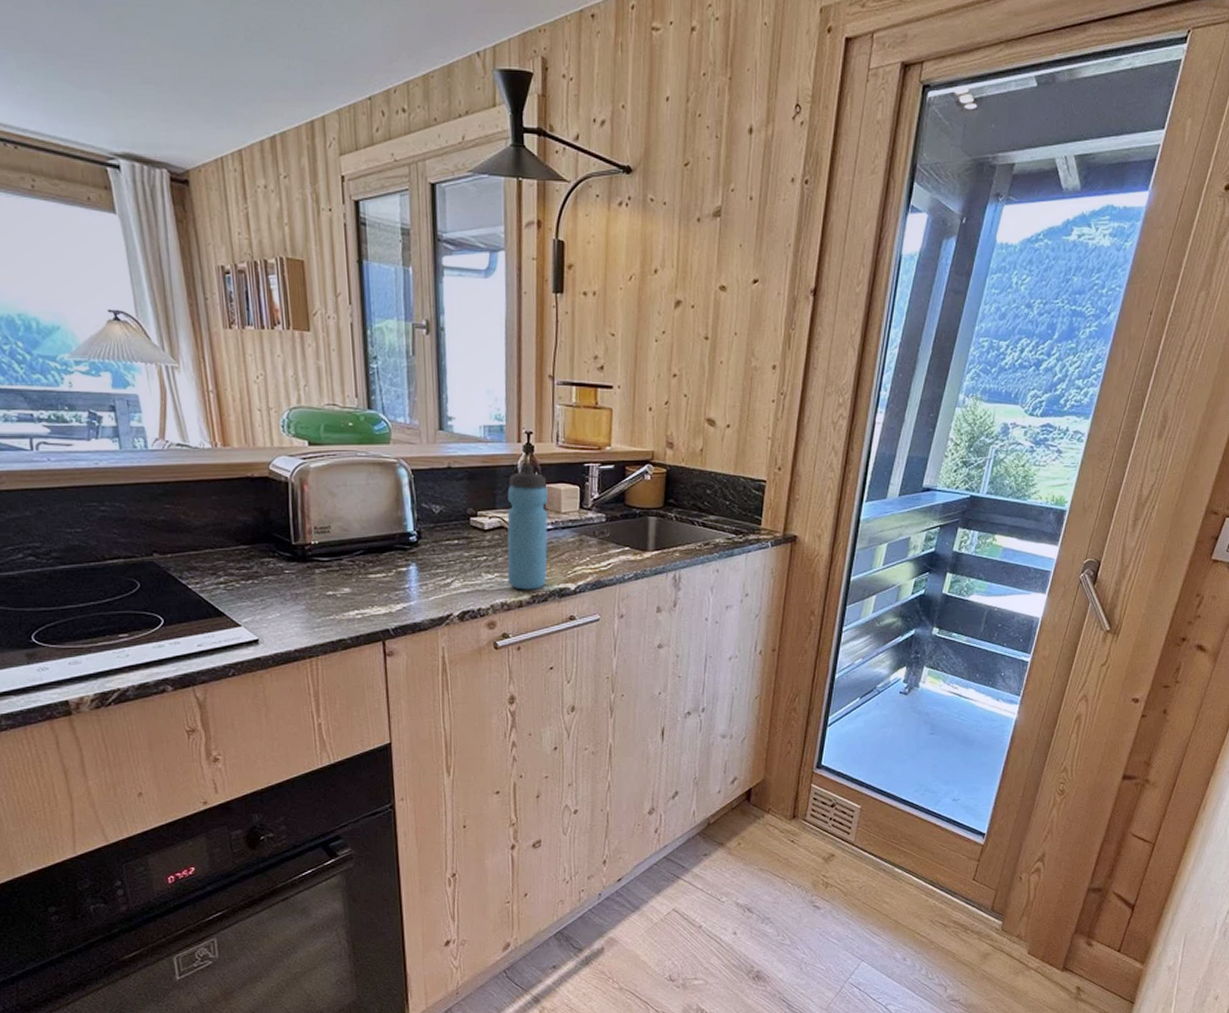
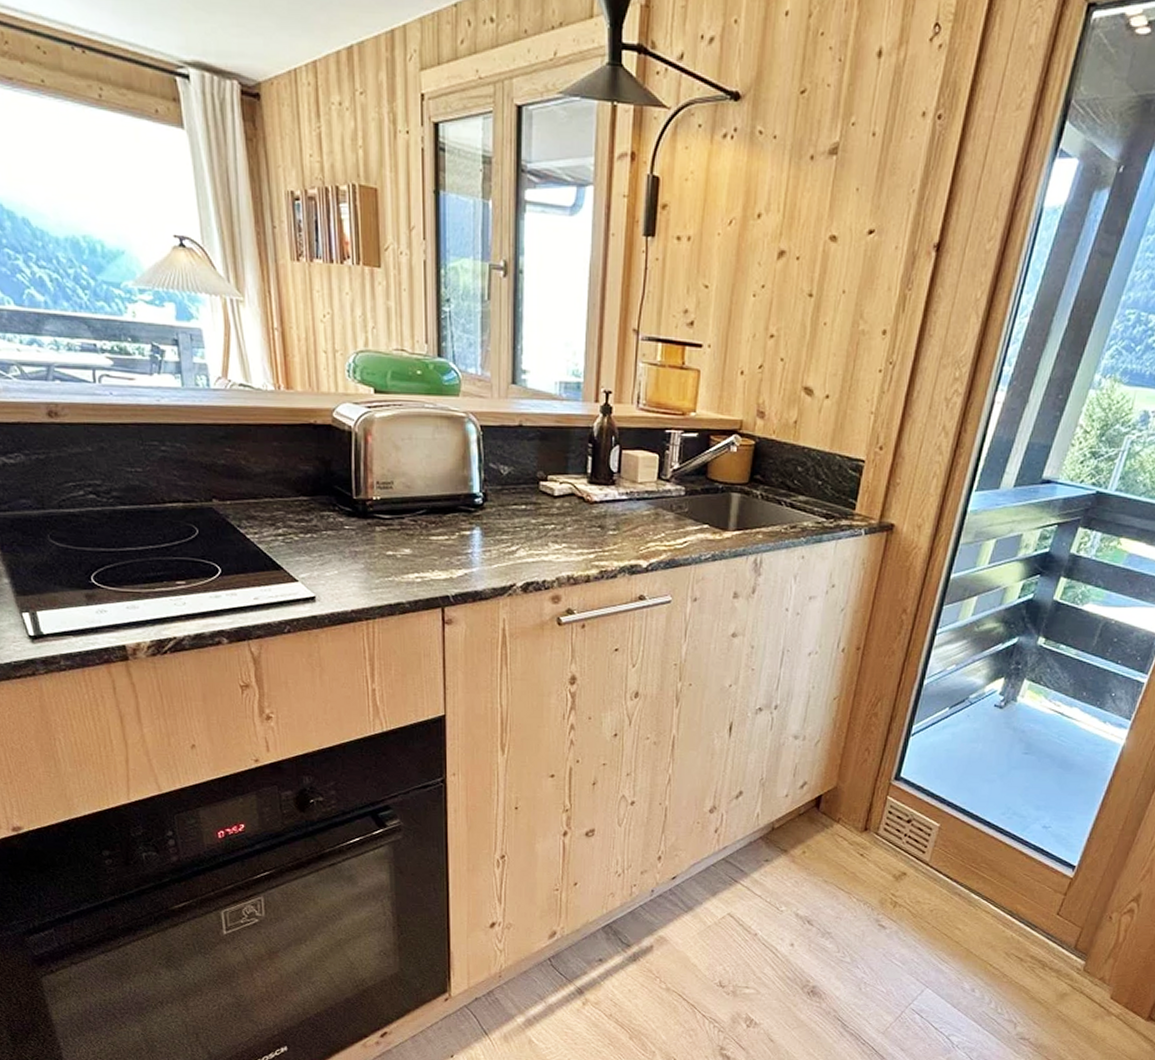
water bottle: present [507,465,548,590] -> none [576,427,624,564]

